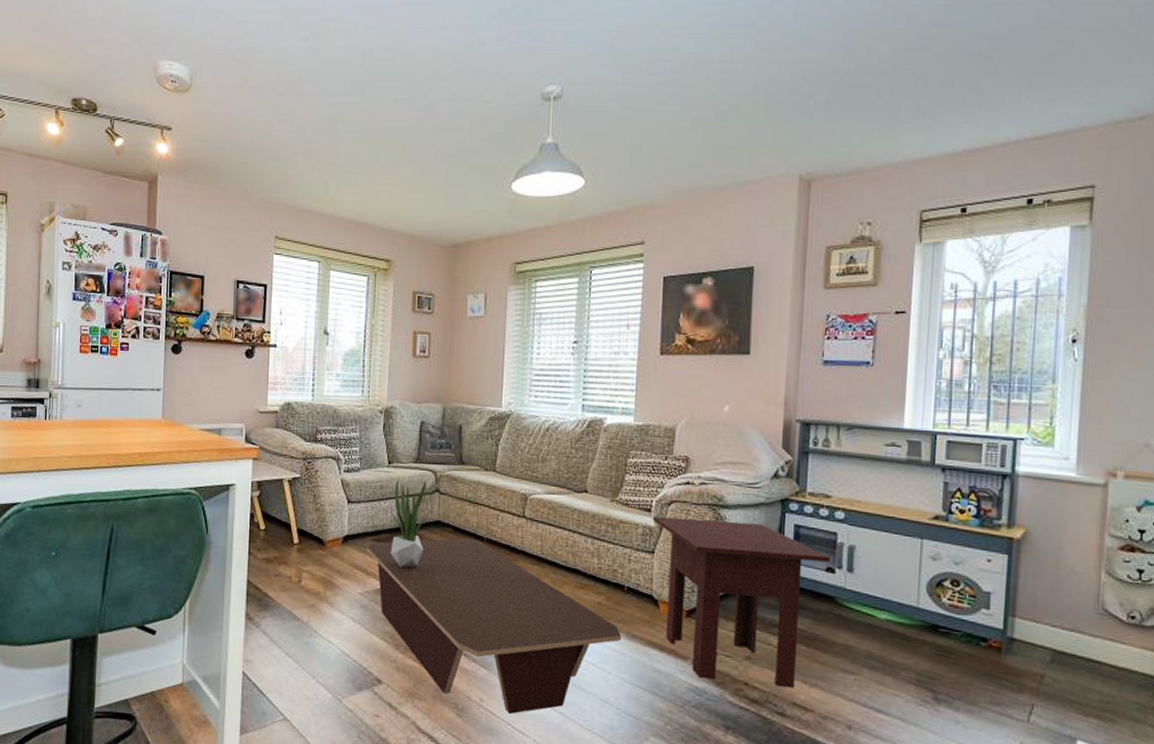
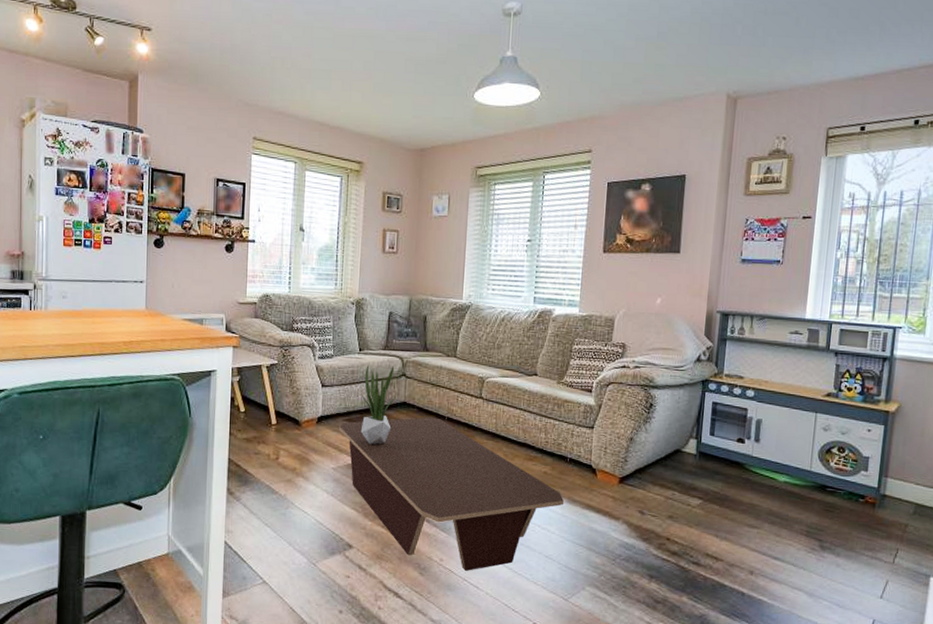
side table: present [653,516,831,688] -> none [593,396,741,542]

